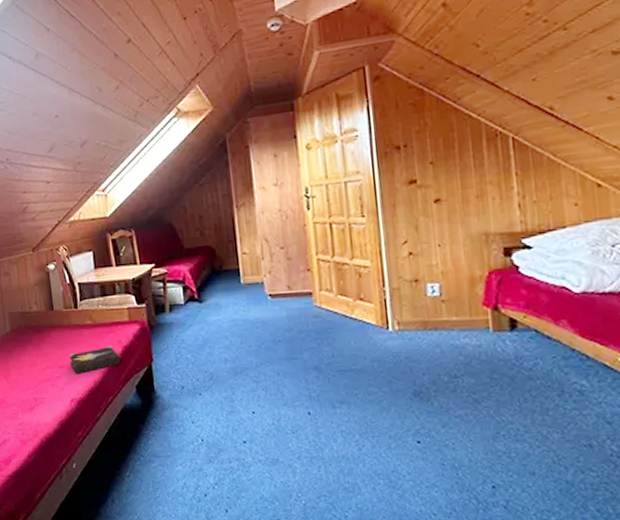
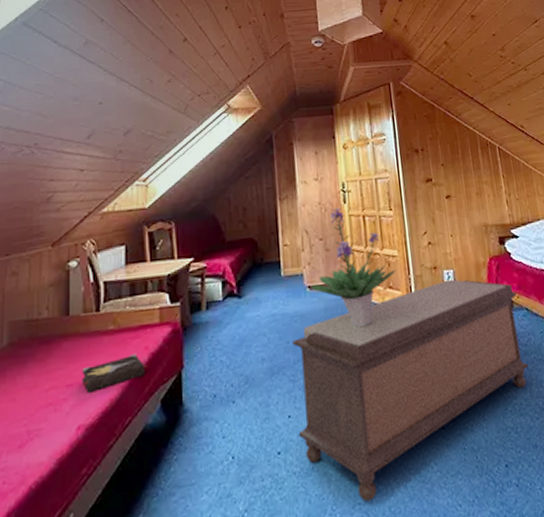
bench: none [254,293,531,495] -> present [293,279,528,502]
potted plant: none [273,214,369,338] -> present [311,207,397,328]

